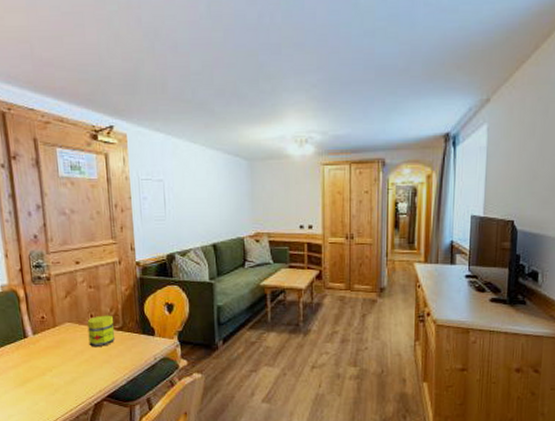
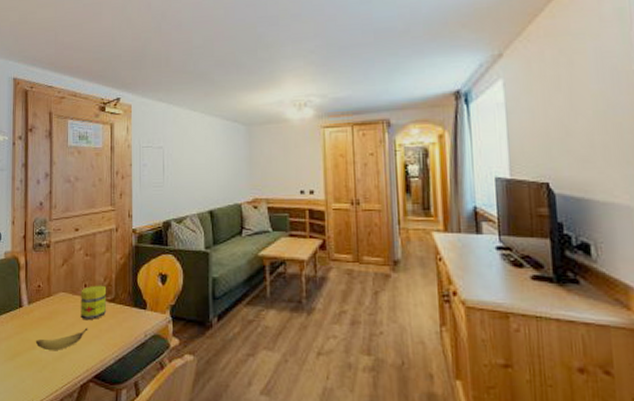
banana: none [45,354,98,376] -> present [35,328,88,351]

